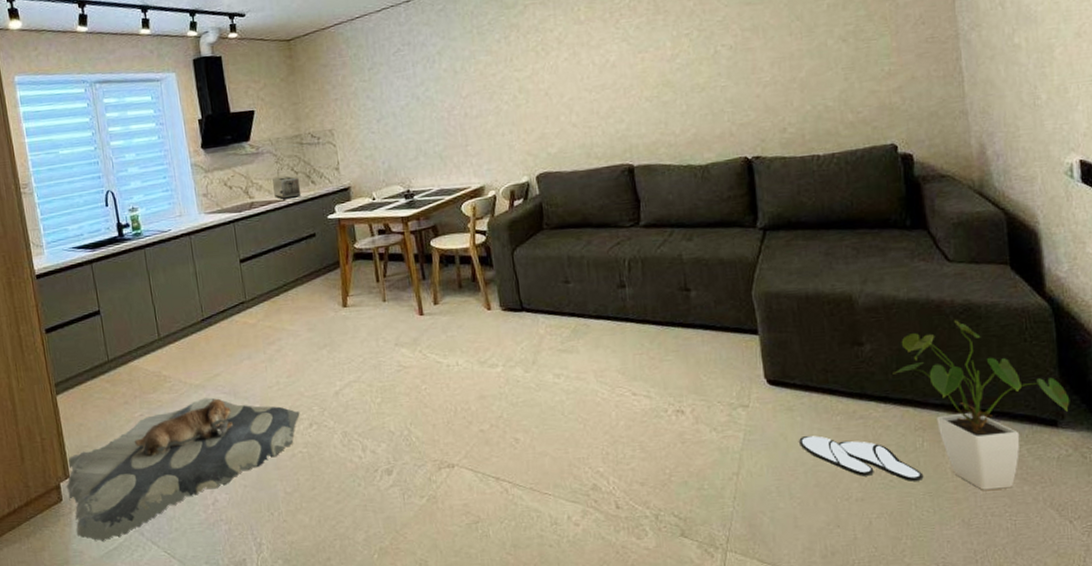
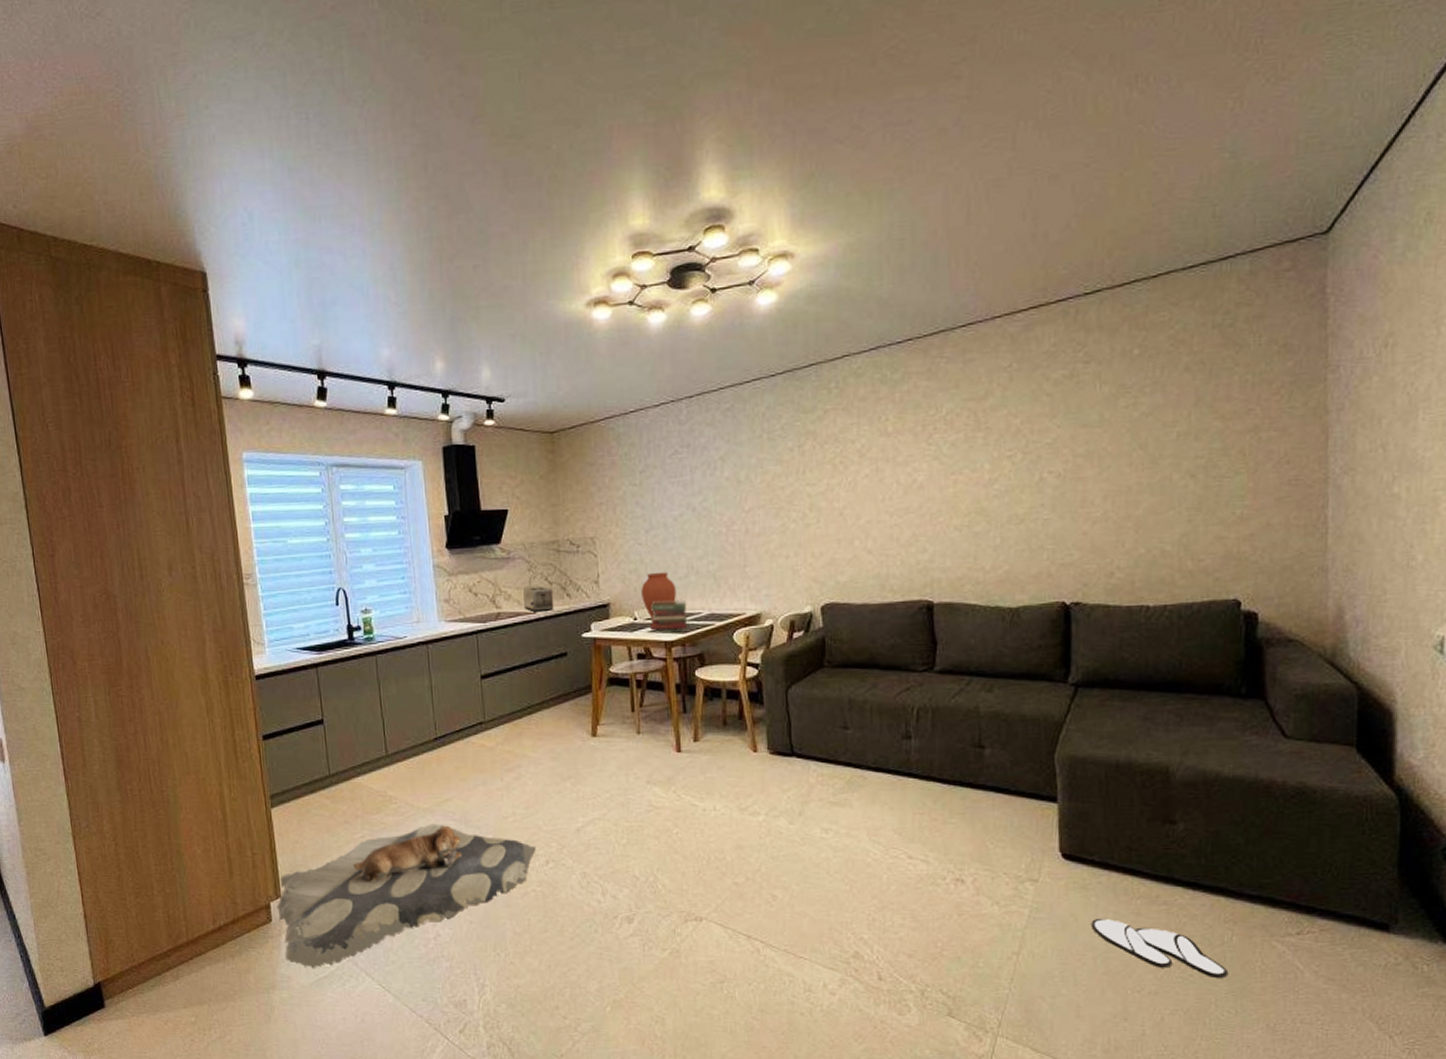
vase: none [377,155,409,199] -> present [641,571,676,620]
books: none [387,179,421,207] -> present [650,600,688,630]
house plant: present [892,320,1070,490] -> none [1206,804,1407,995]

